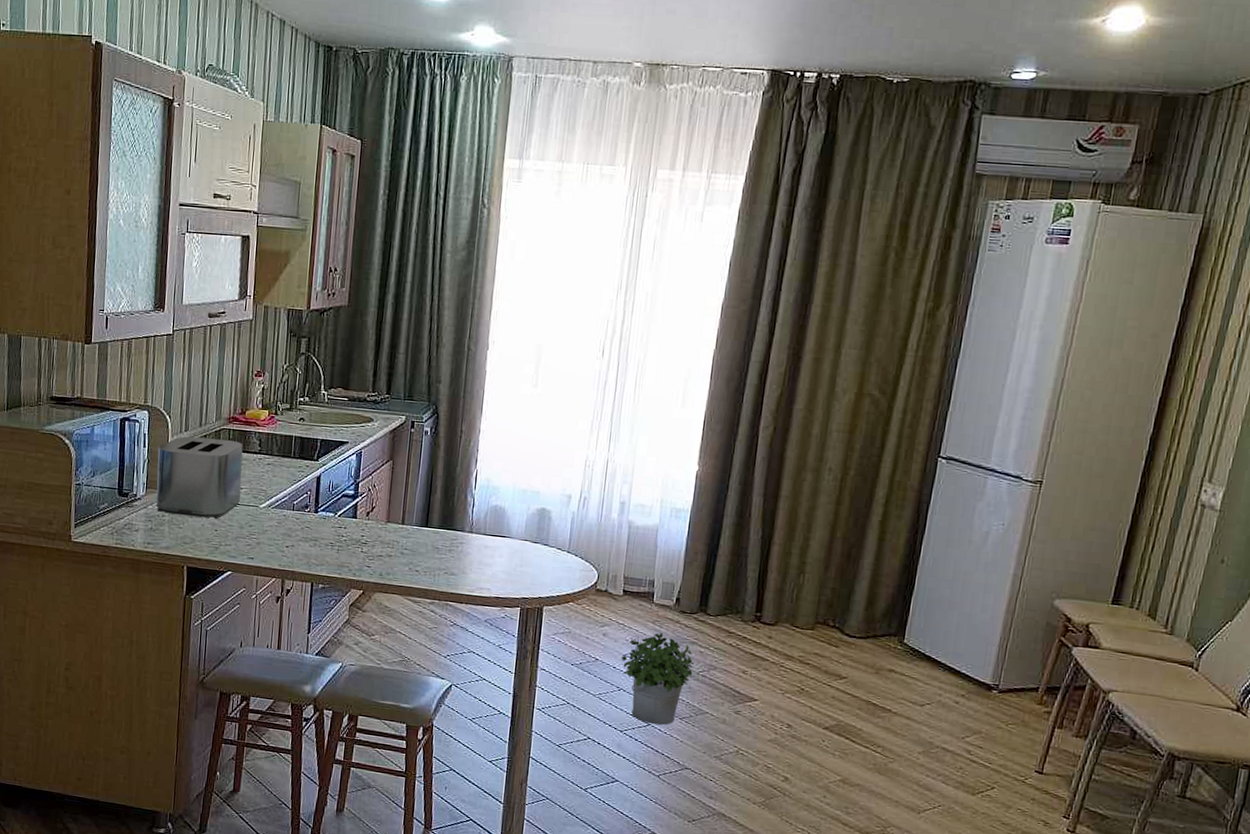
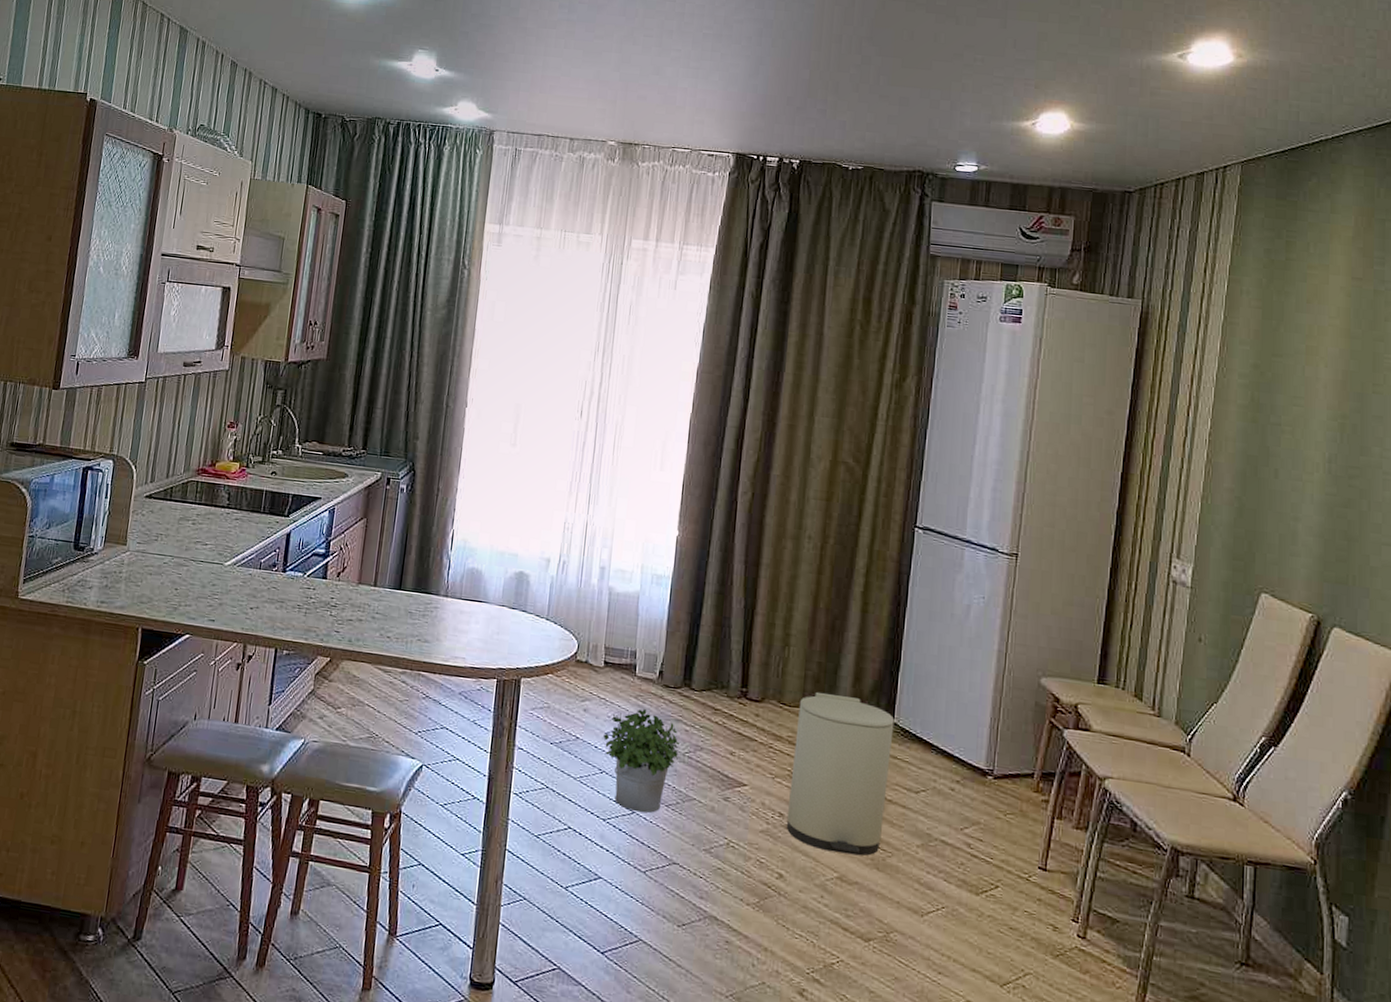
toaster: present [156,436,243,518] -> none [113,488,211,576]
pedal bin: none [794,615,905,761] -> present [786,691,895,856]

